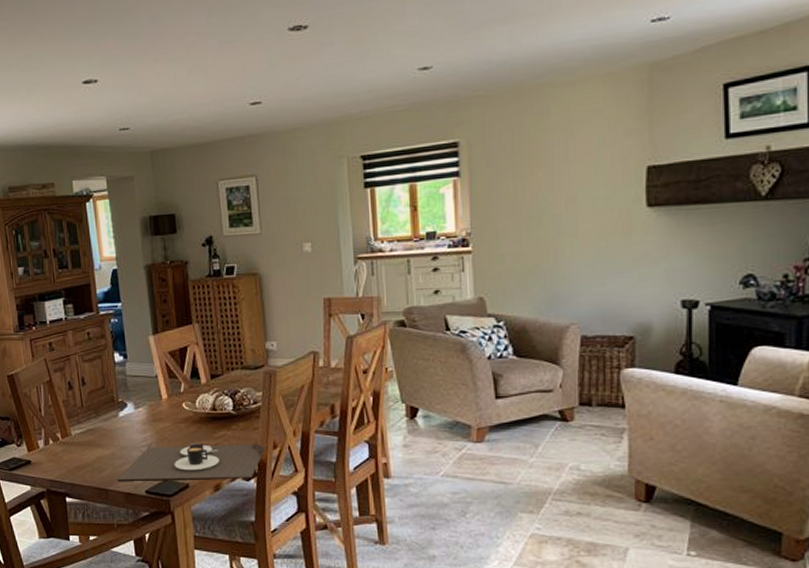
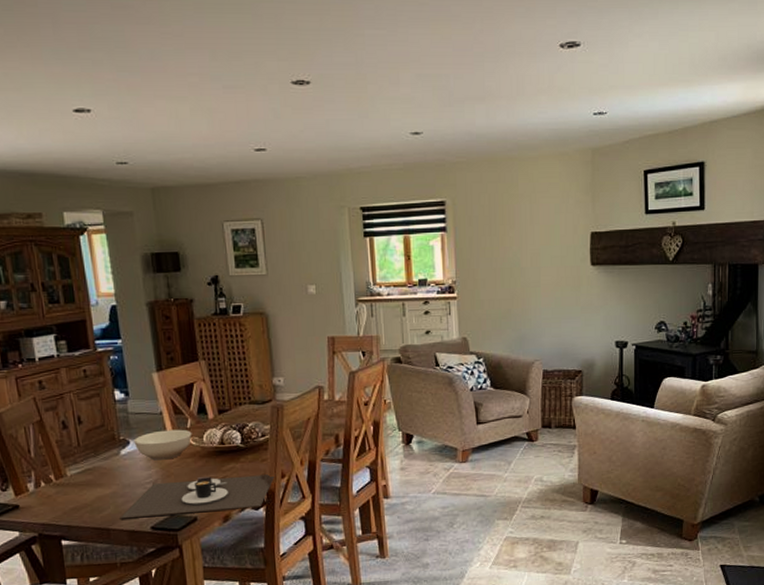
bowl: none [131,393,186,424] -> present [133,429,192,460]

